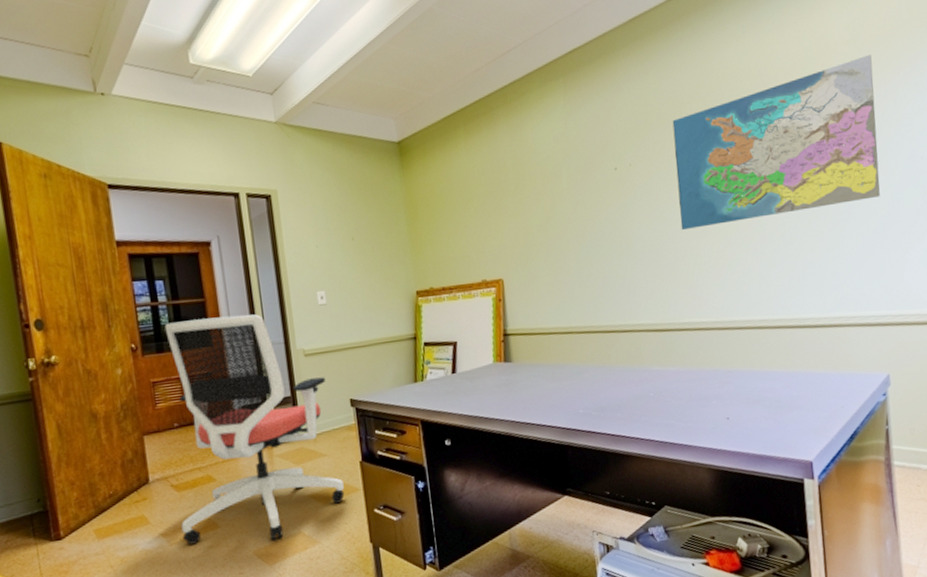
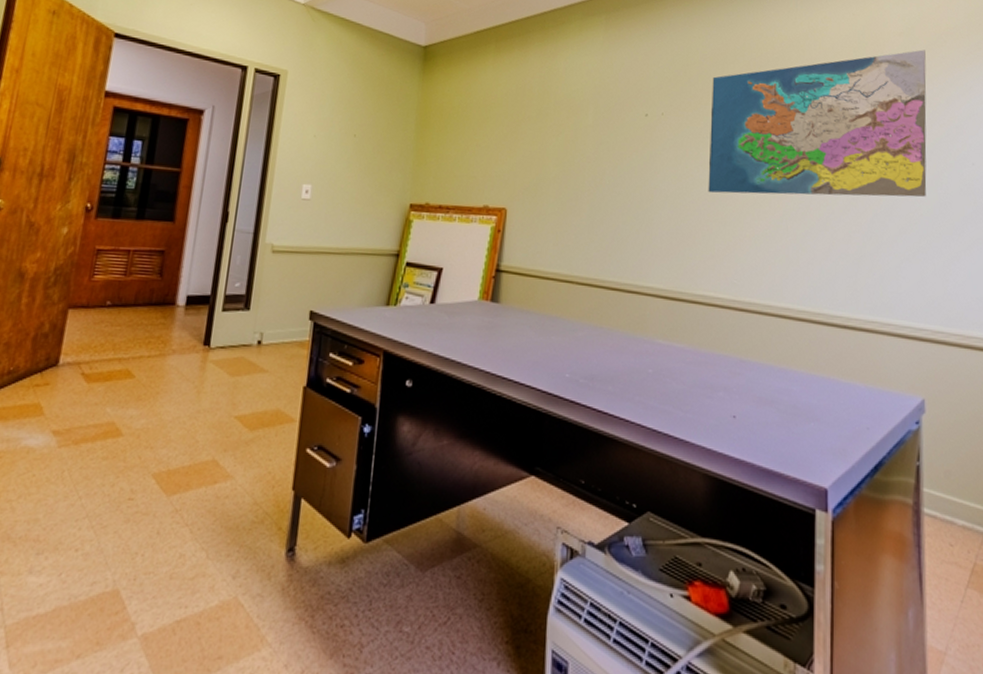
office chair: present [164,314,345,545] -> none [76,187,288,464]

